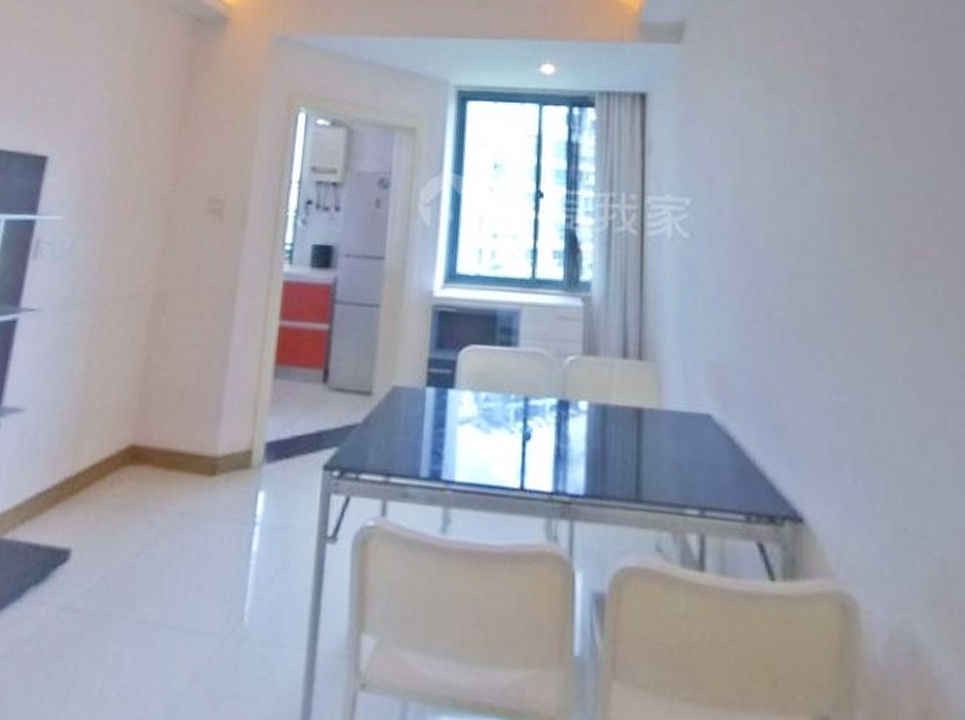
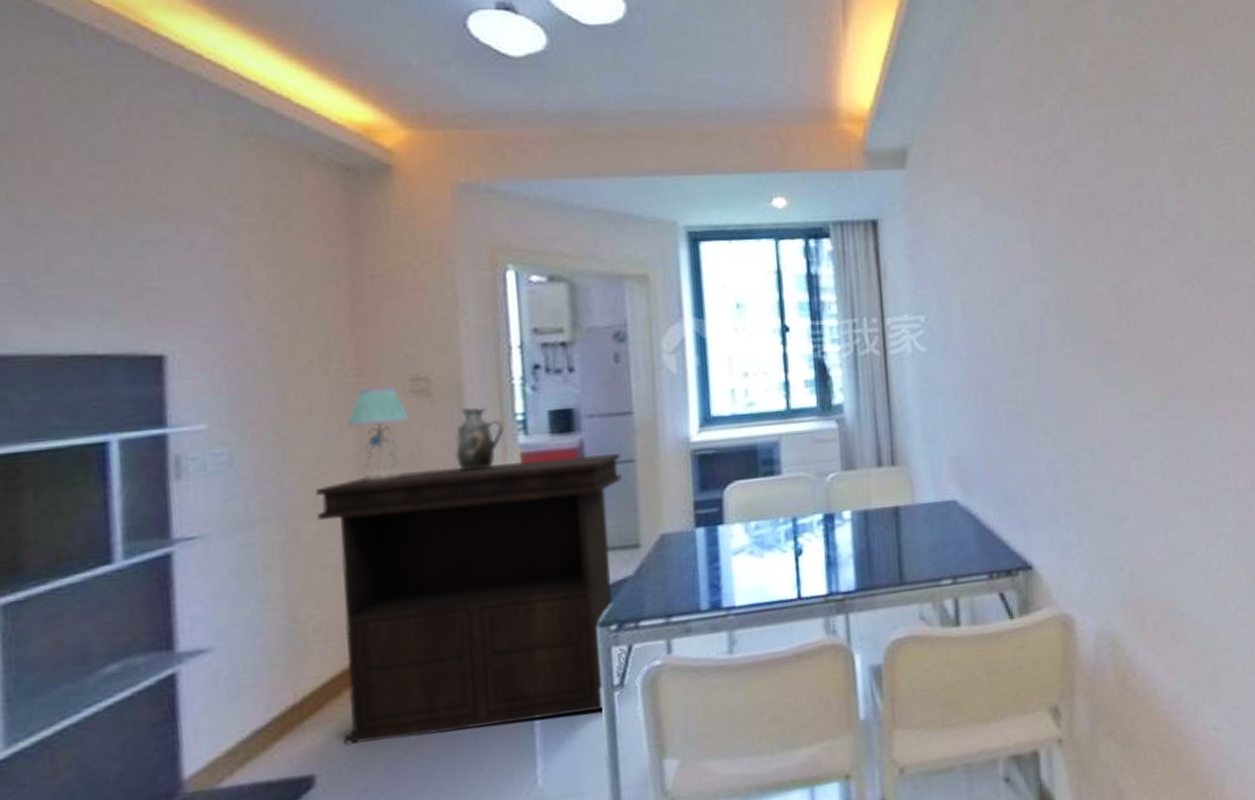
console table: none [98,281,369,560] -> present [316,454,622,745]
table lamp: none [156,203,203,286] -> present [347,387,409,481]
decorative vase: none [230,231,274,291] -> present [454,407,504,471]

